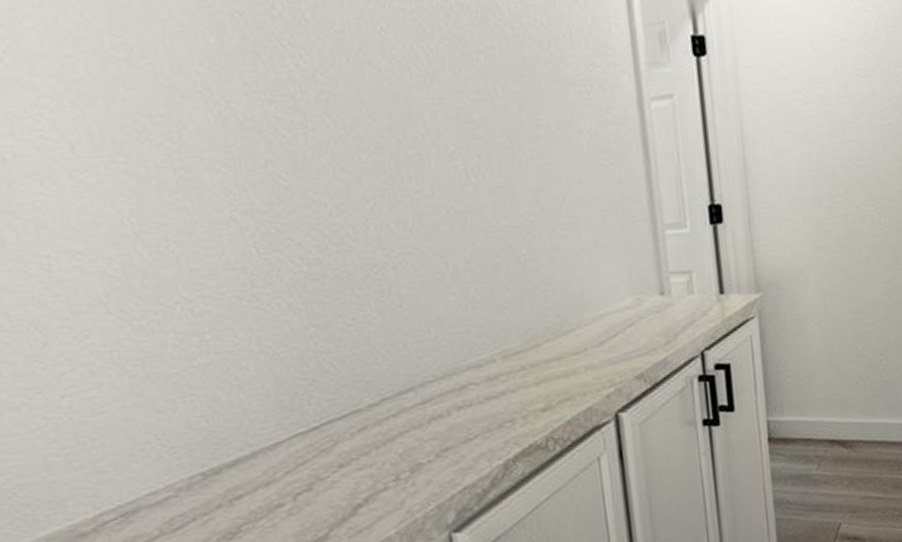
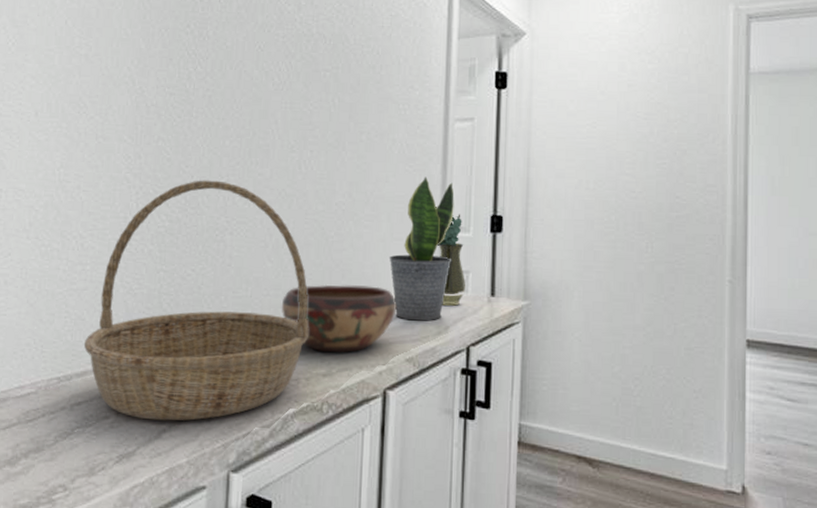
basket: none [226,206,517,499] -> present [83,180,309,421]
decorative bowl: none [475,303,616,385] -> present [281,284,397,353]
potted plant: none [597,170,671,335] -> present [389,176,454,321]
vase: none [643,204,691,312] -> present [435,207,465,306]

